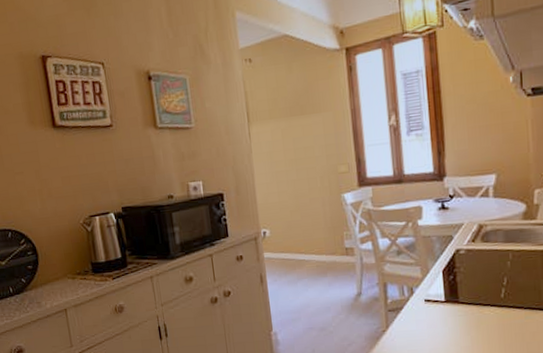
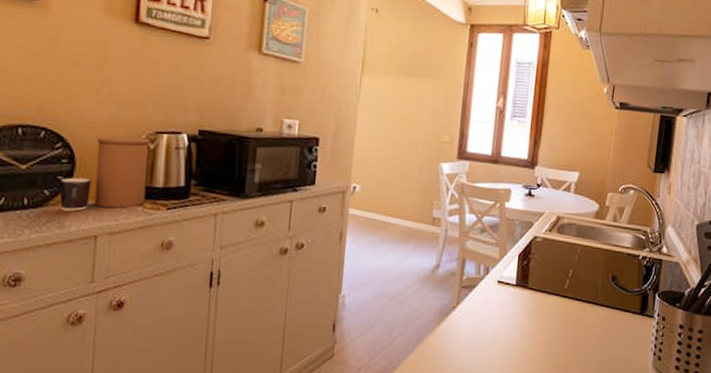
mug: none [29,264,55,293] -> present [59,177,92,212]
canister: none [49,222,95,286] -> present [94,135,150,208]

